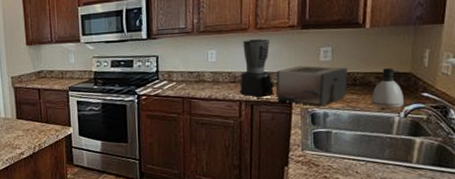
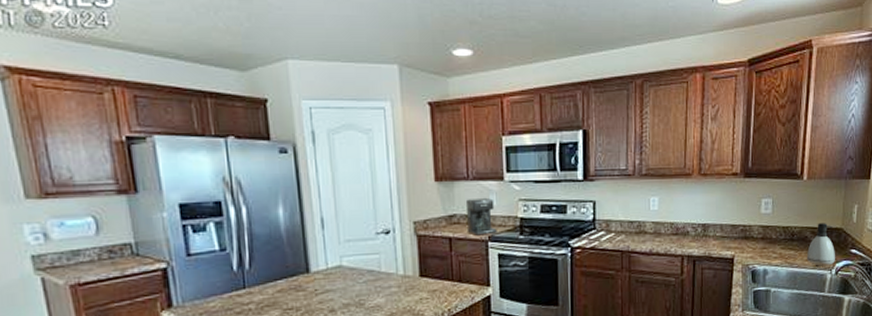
coffee maker: none [50,56,76,87] -> present [465,197,497,236]
blender: present [240,39,274,98] -> none [682,186,717,253]
toaster: present [275,65,348,107] -> none [718,217,786,263]

